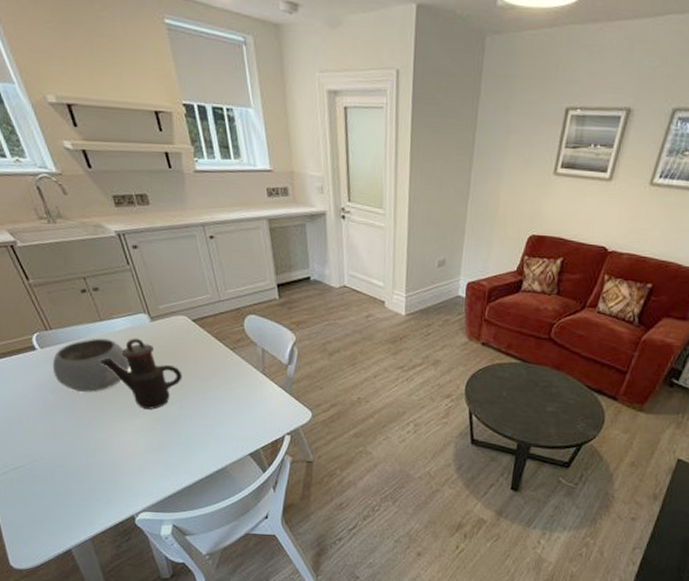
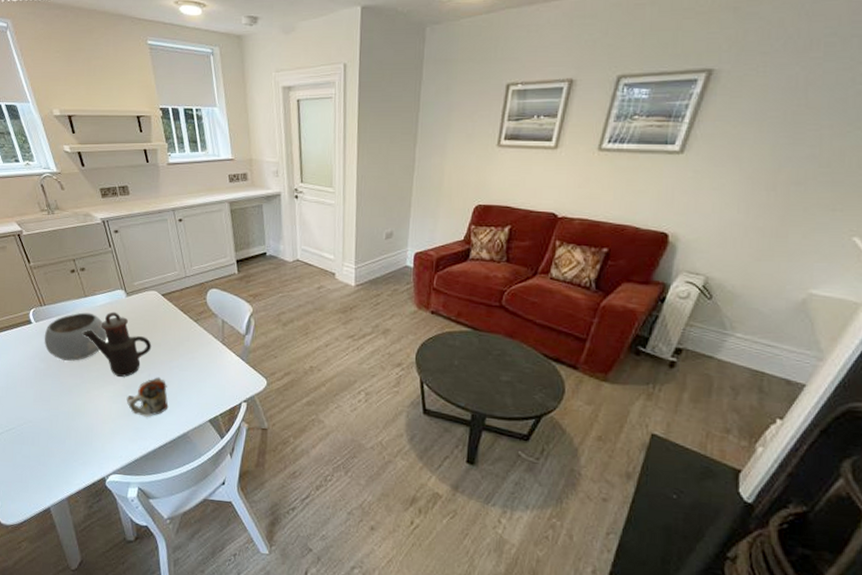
mug: none [155,409,204,452] -> present [126,377,169,417]

